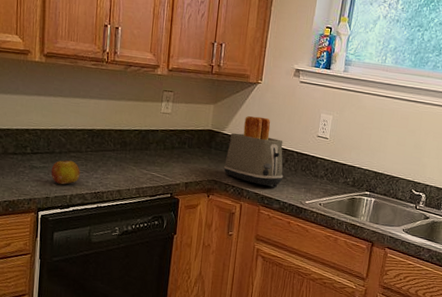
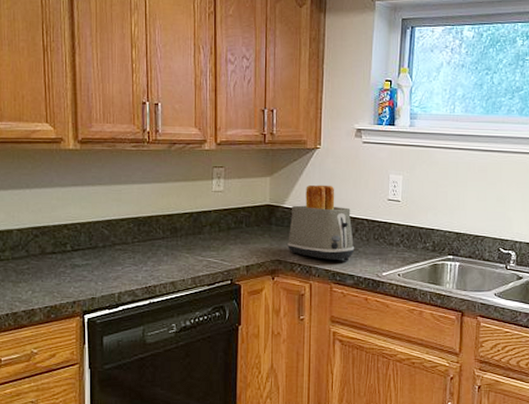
fruit: present [51,160,80,185] -> none [95,254,128,282]

